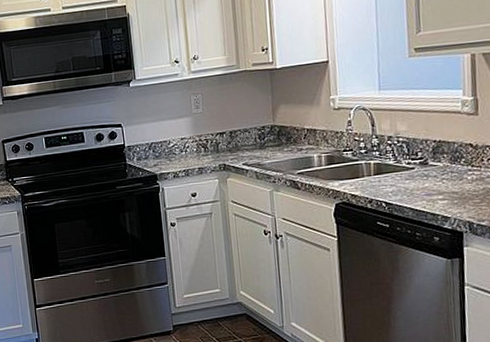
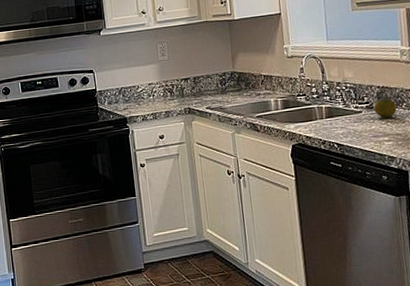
fruit: none [428,153,454,175] -> present [374,97,397,118]

